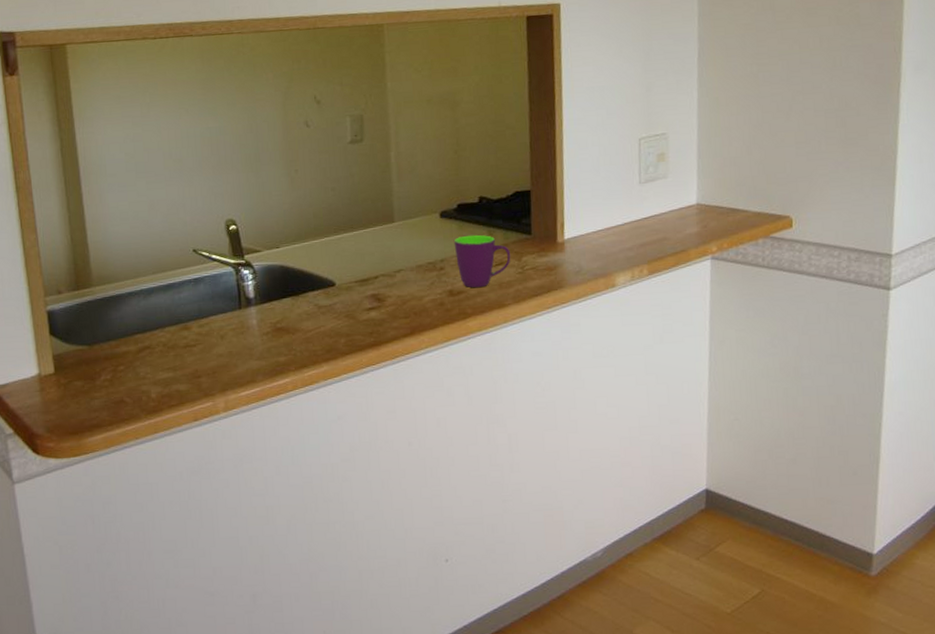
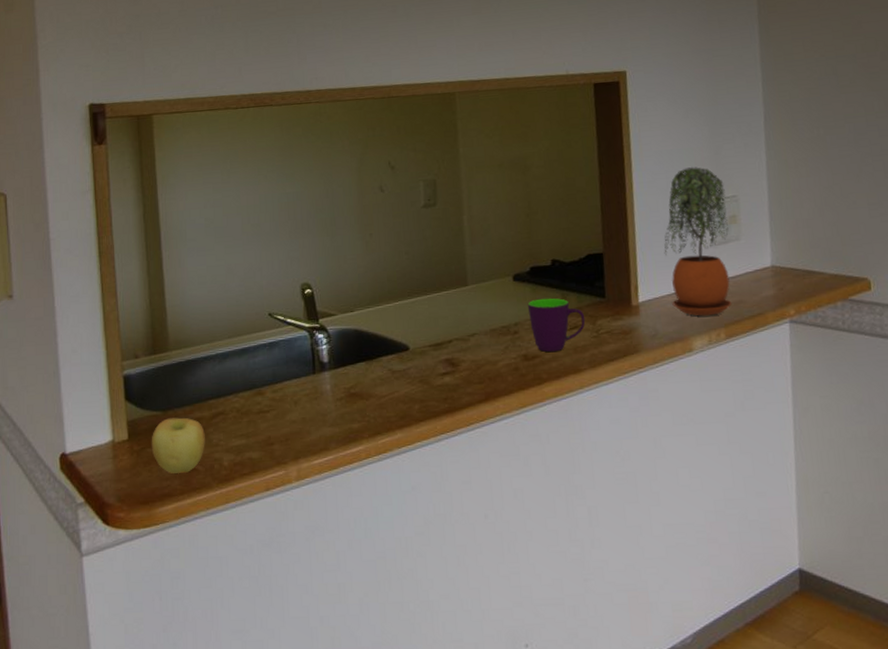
apple: none [77,351,133,405] -> present [151,417,205,474]
potted plant: none [591,104,656,253] -> present [664,167,732,316]

